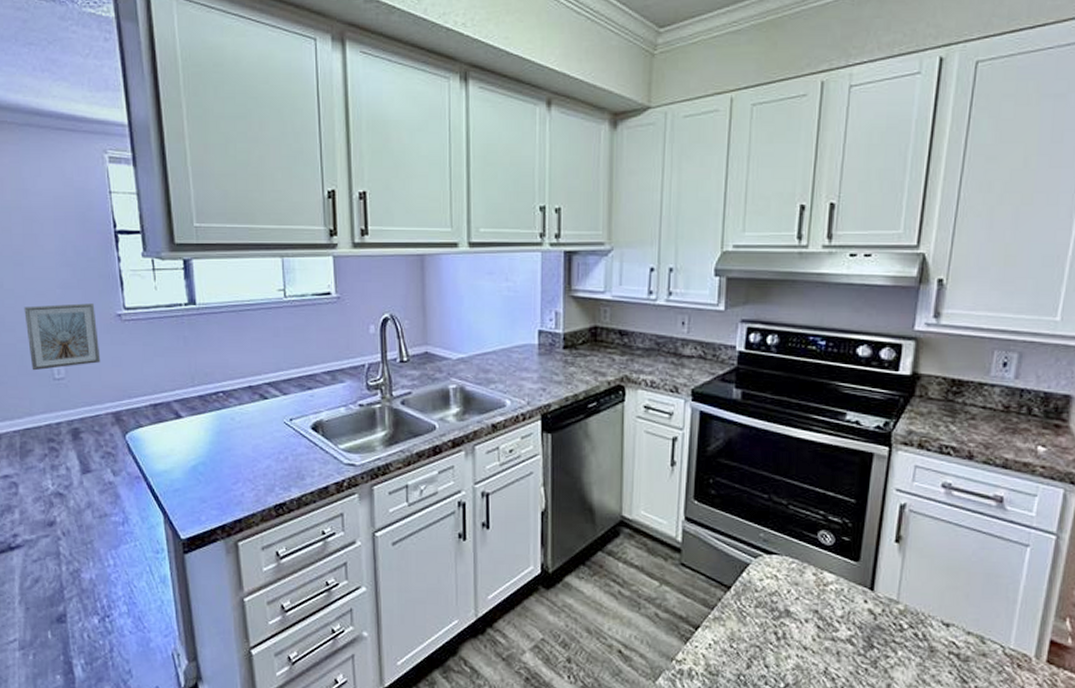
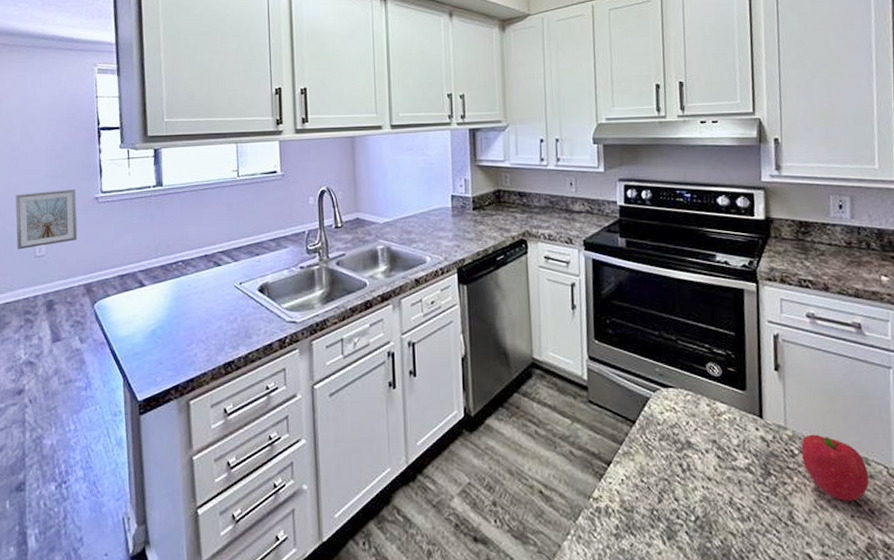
fruit: none [911,609,982,678] -> present [801,434,870,502]

